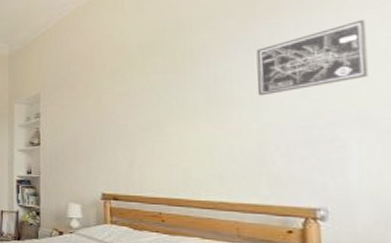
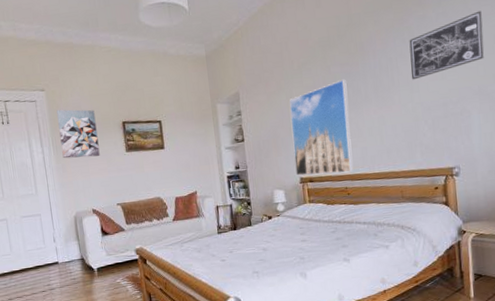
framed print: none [96,88,172,195] -> present [289,79,353,176]

